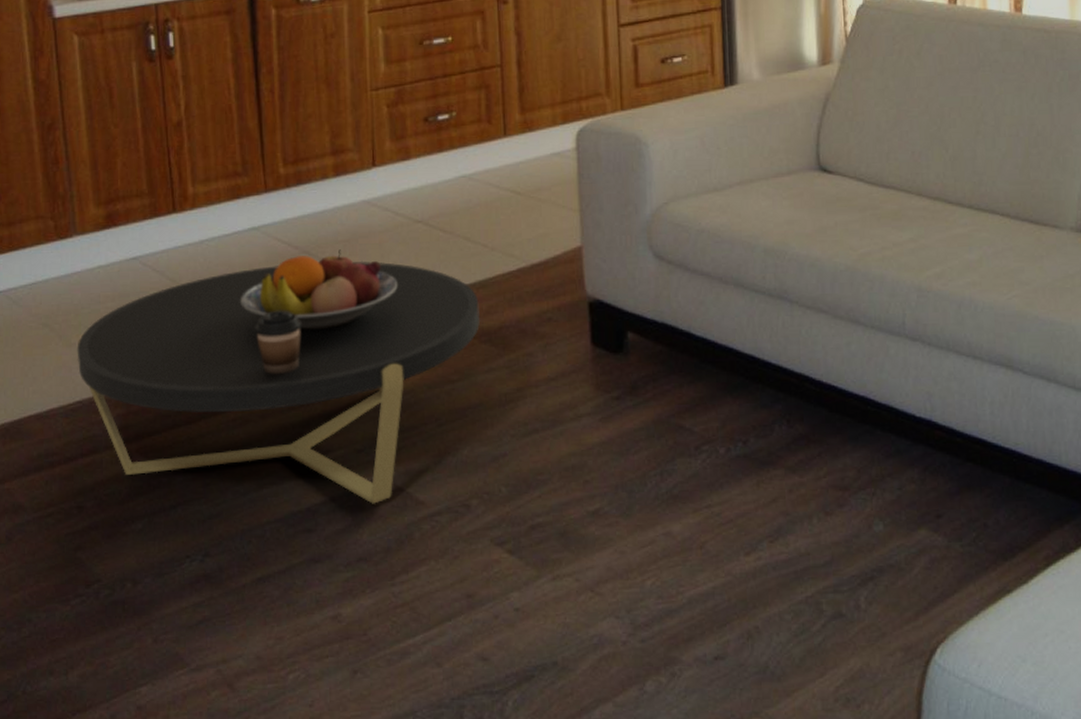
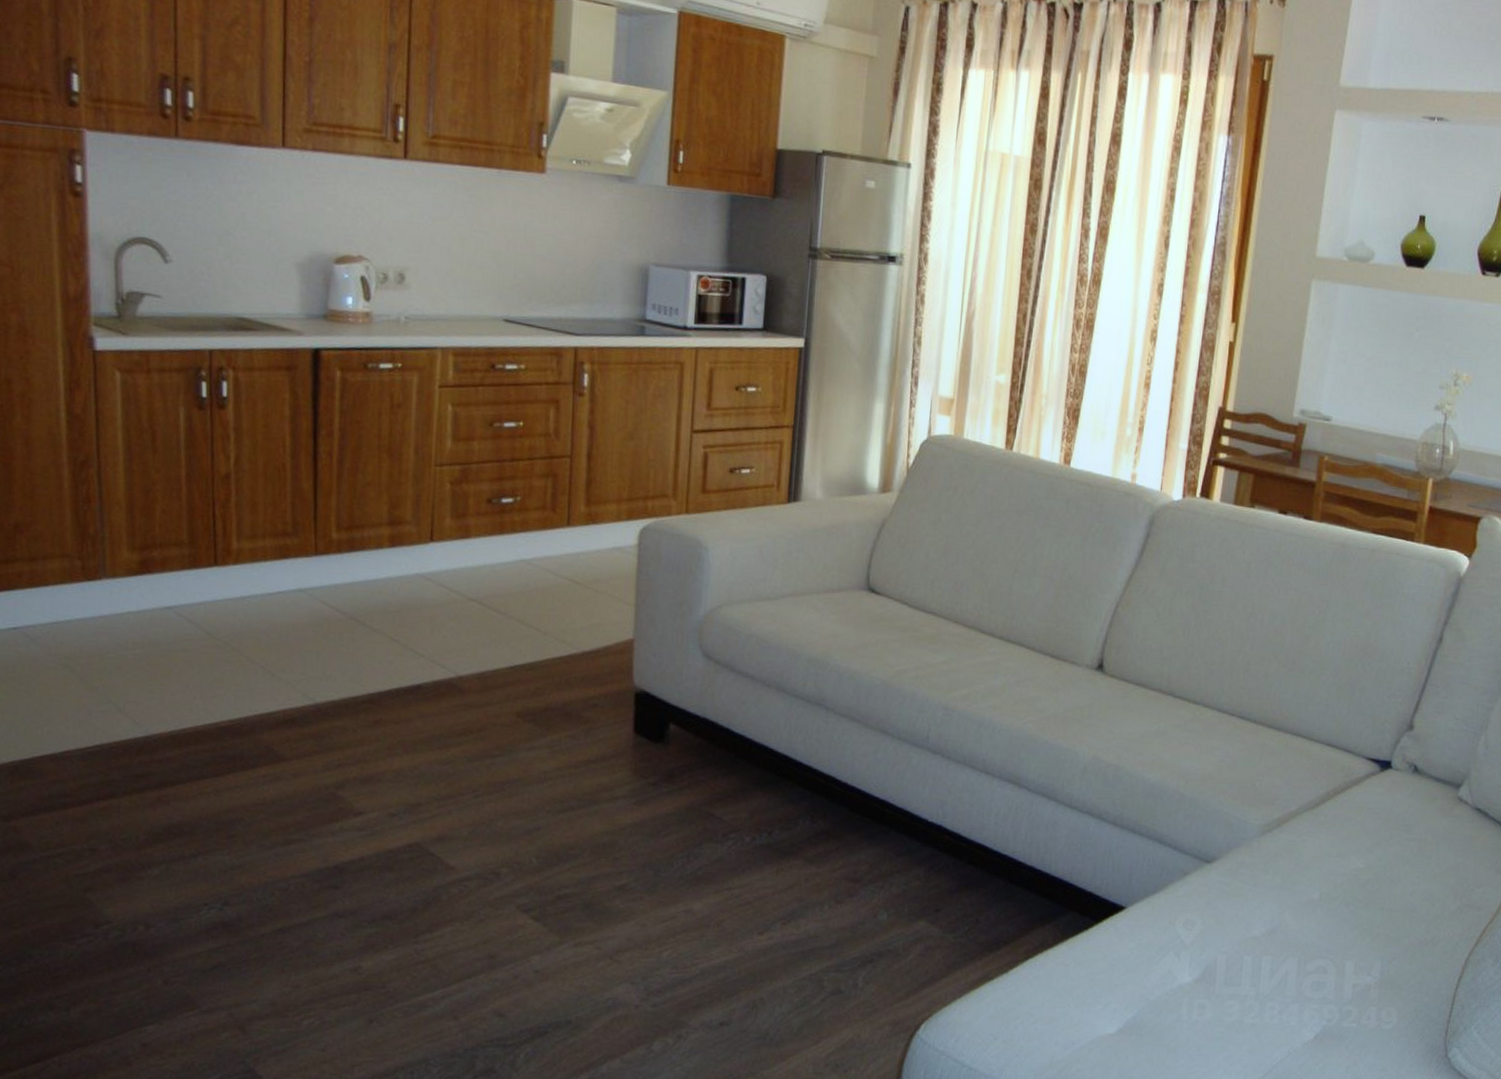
coffee table: present [77,260,481,504] -> none [99,629,527,866]
fruit bowl: present [240,249,398,330] -> none [280,619,446,695]
coffee cup: present [255,310,301,374] -> none [293,672,343,735]

